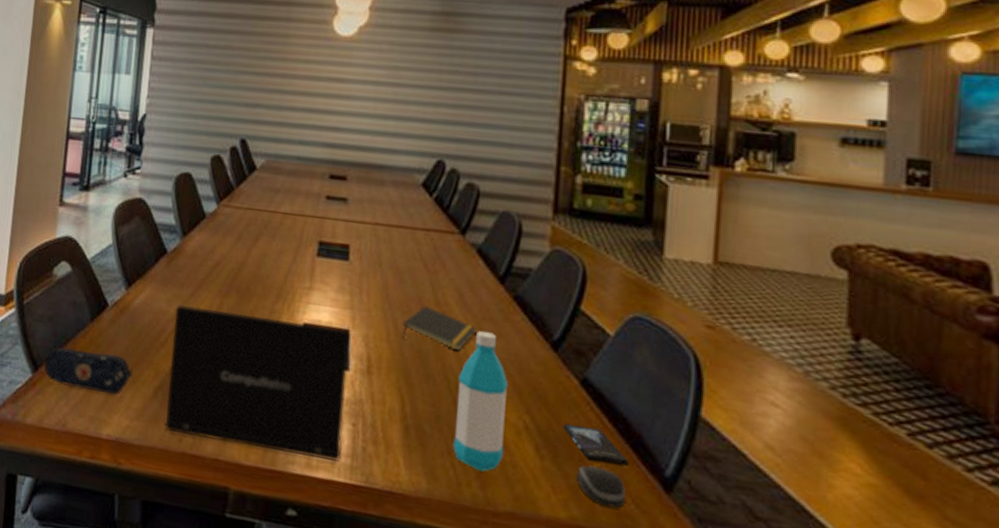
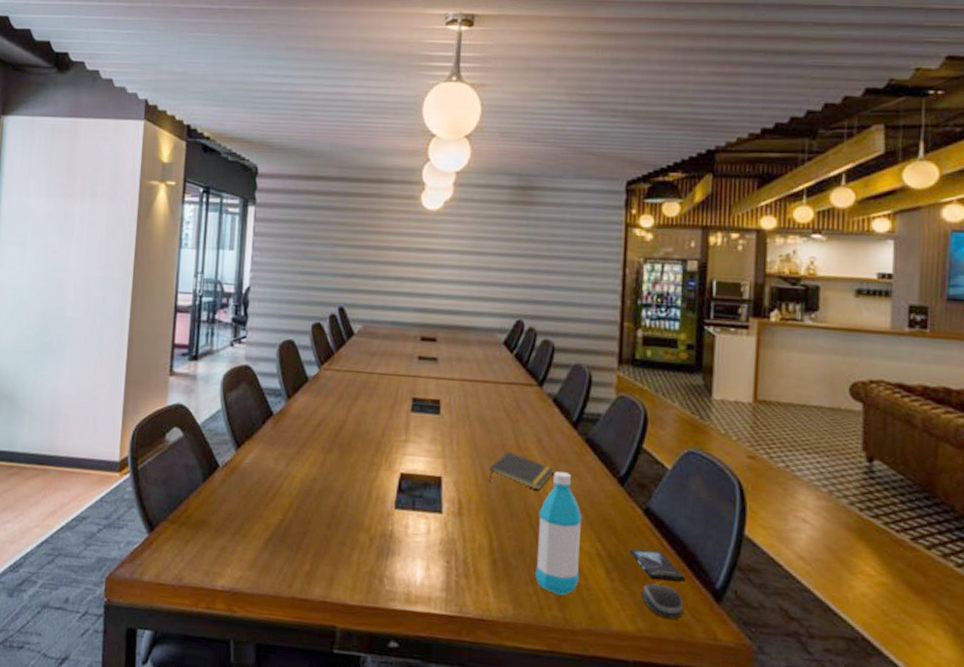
pencil case: present [44,347,133,395] -> none [159,507,244,549]
laptop: present [164,304,351,462] -> none [275,461,443,596]

